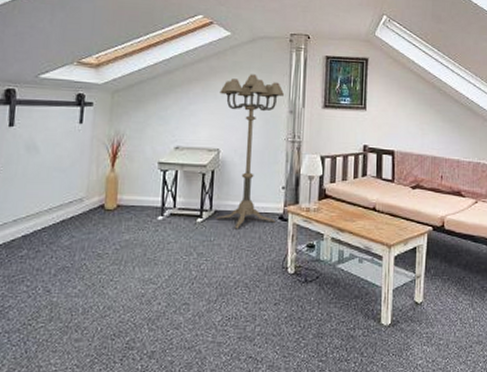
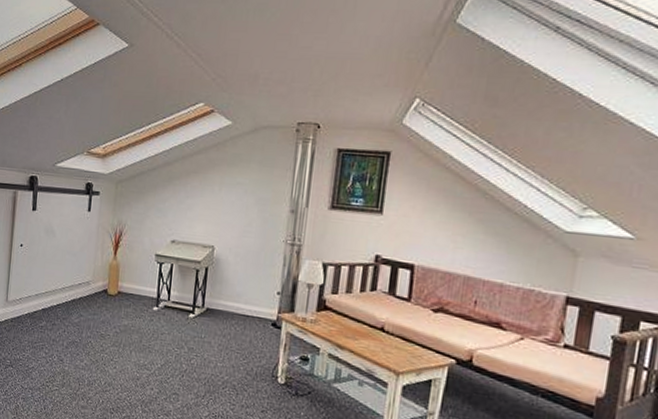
floor lamp: present [216,74,285,229] -> none [207,168,287,330]

